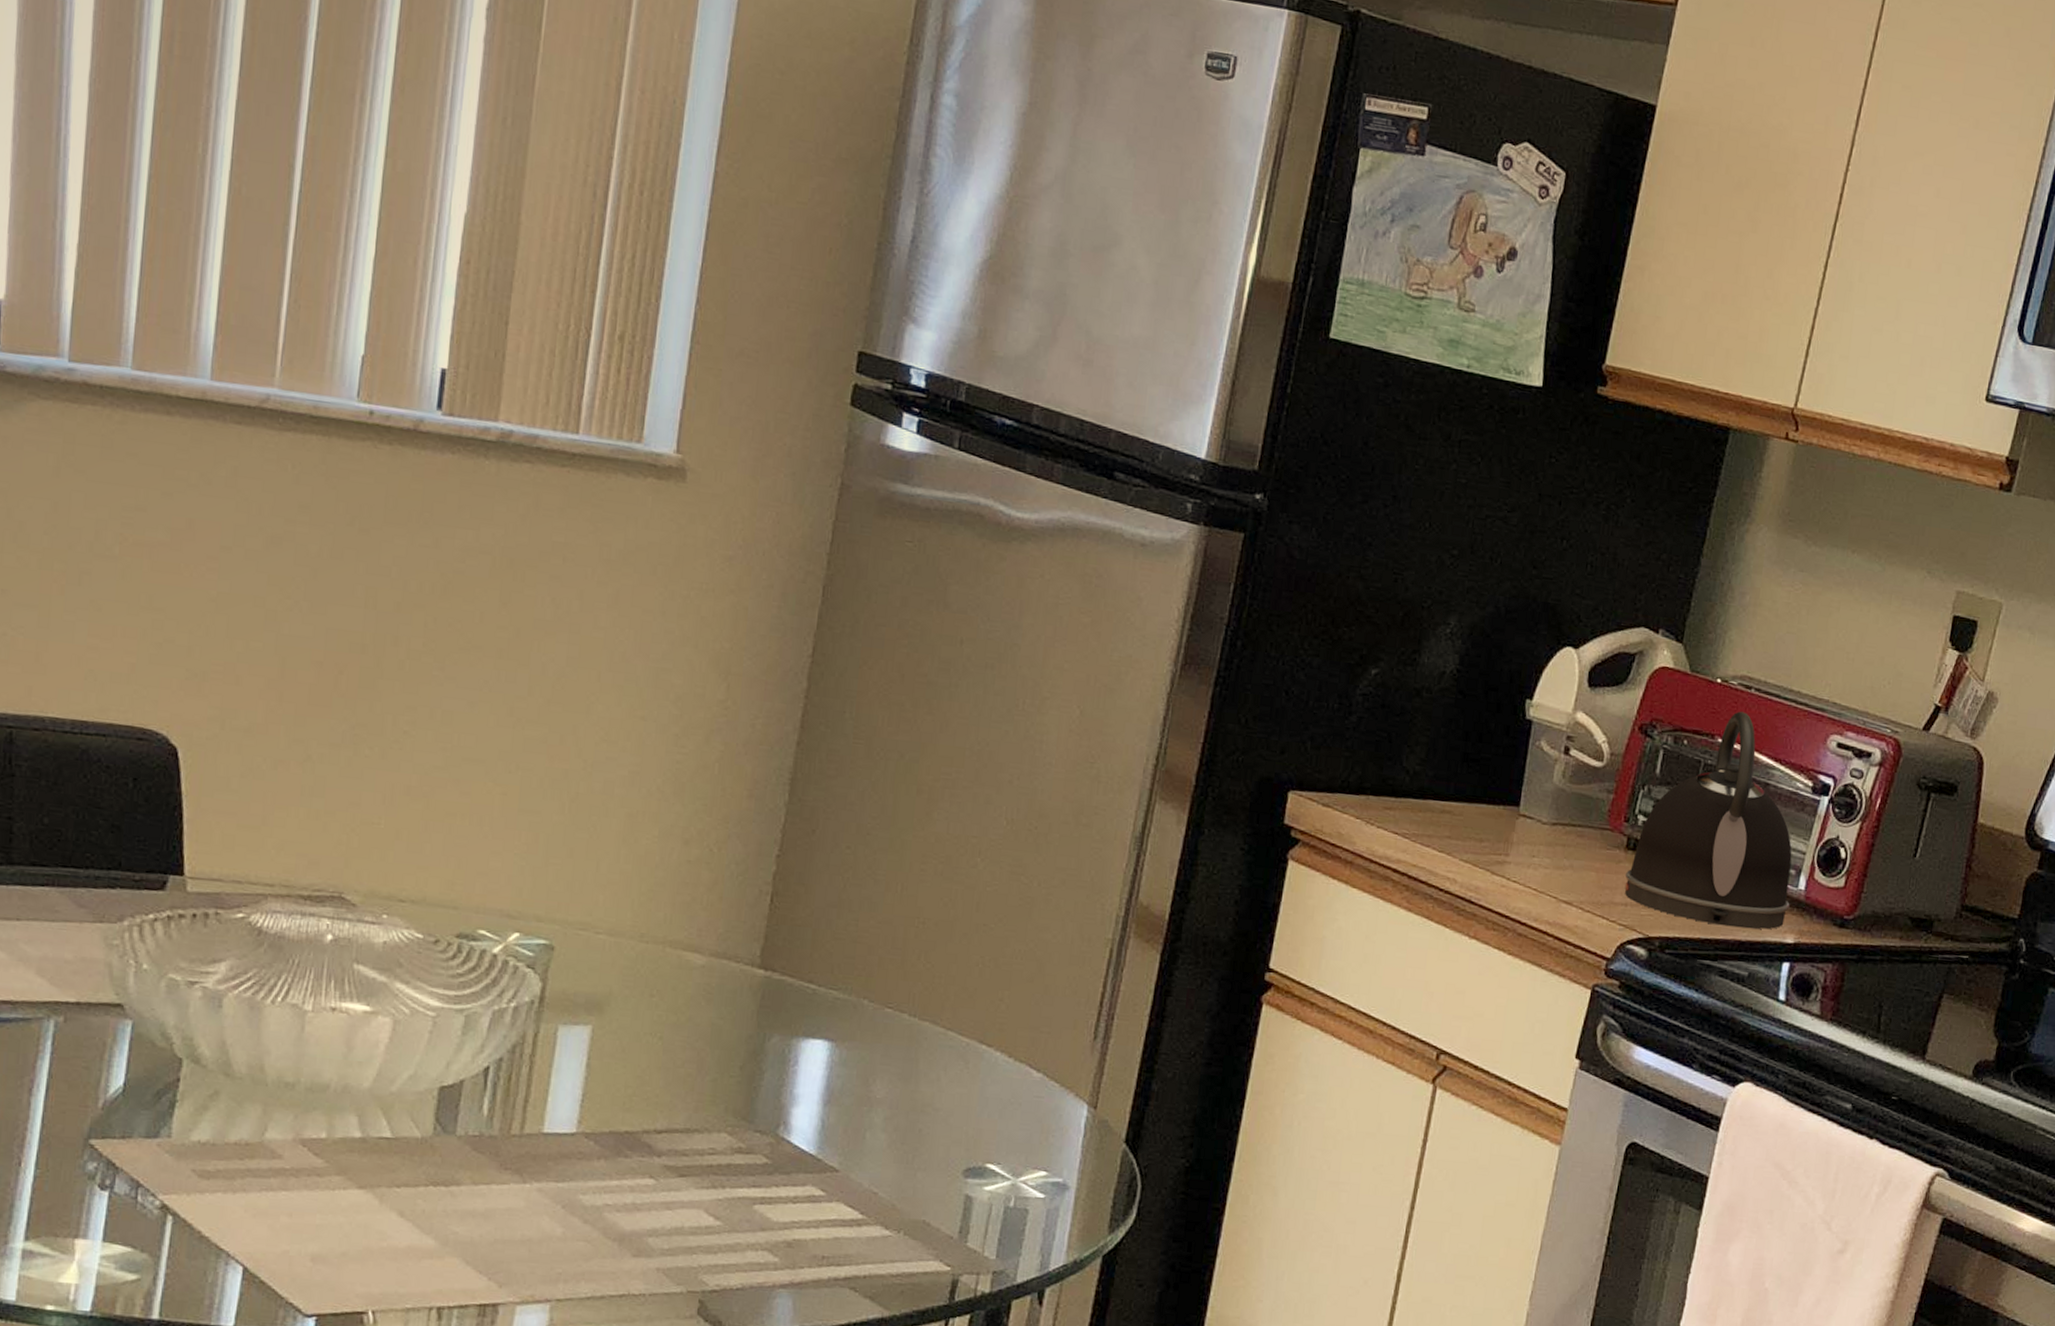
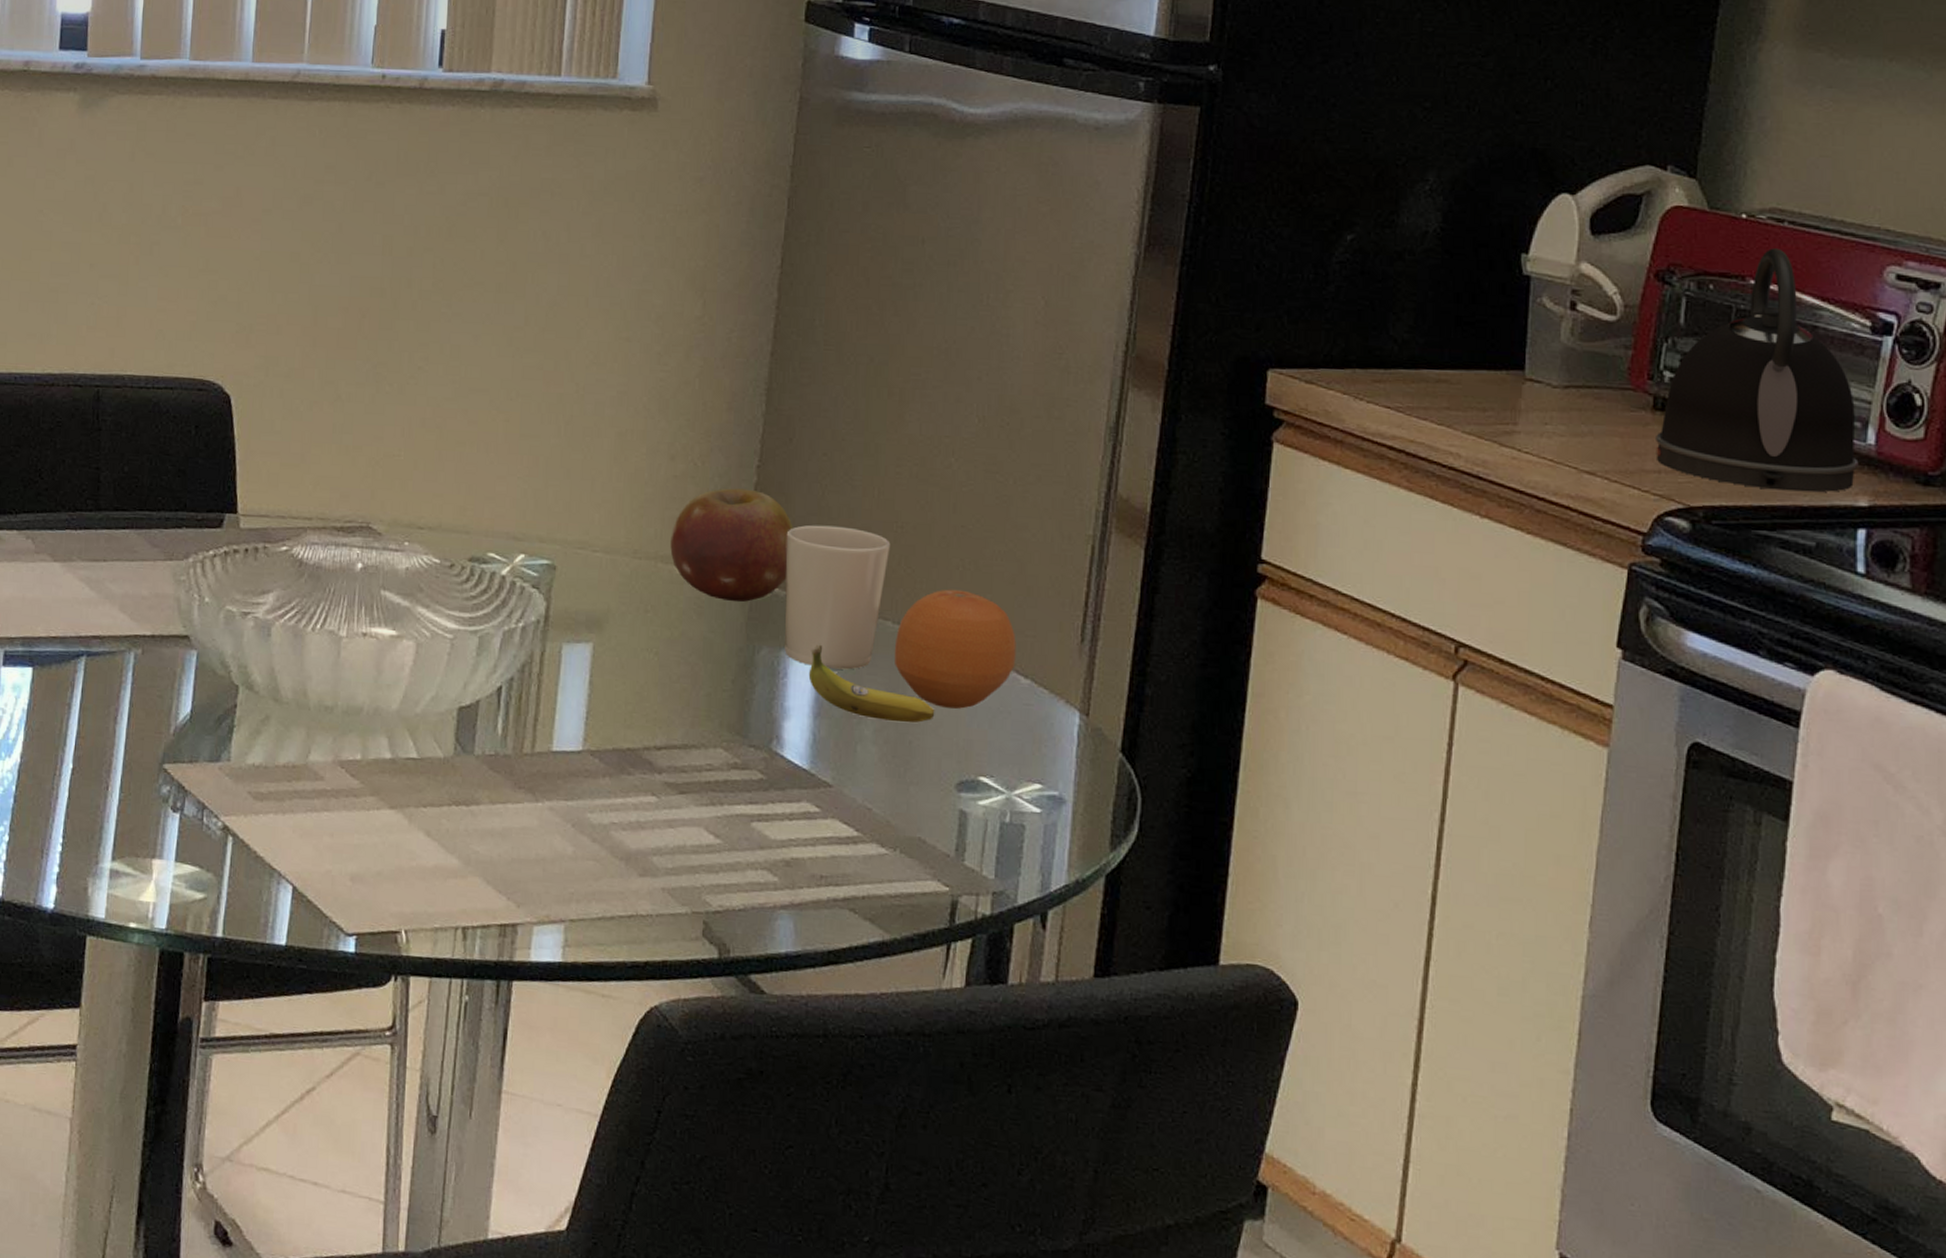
fruit: none [680,875,812,990] -> present [670,488,793,602]
mug: none [796,916,911,1060] -> present [784,524,891,670]
fruit: none [820,1033,947,1112] -> present [808,644,935,723]
fruit: none [908,984,1031,1100] -> present [894,589,1016,709]

